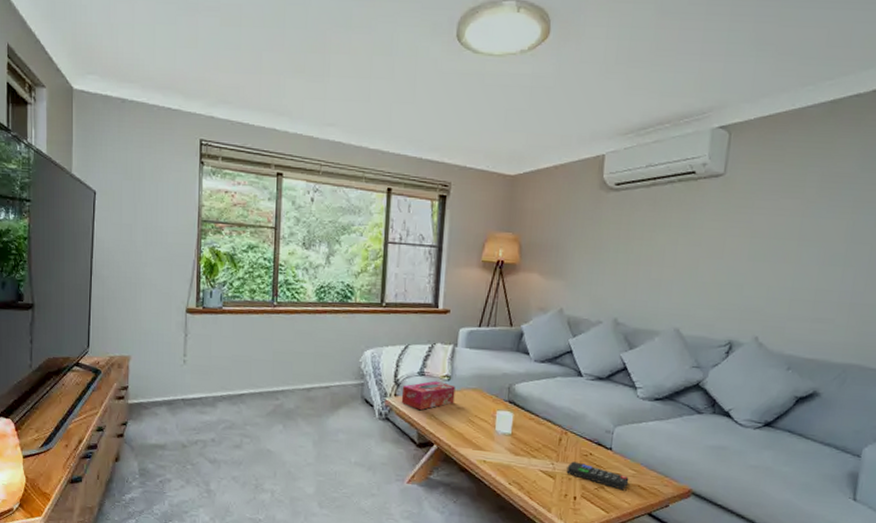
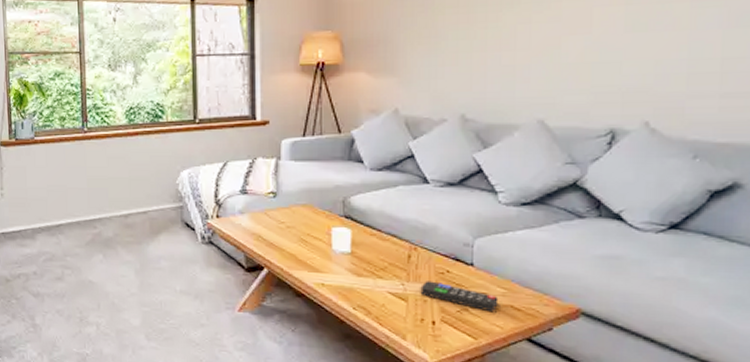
tissue box: present [401,380,456,410] -> none [224,198,283,231]

